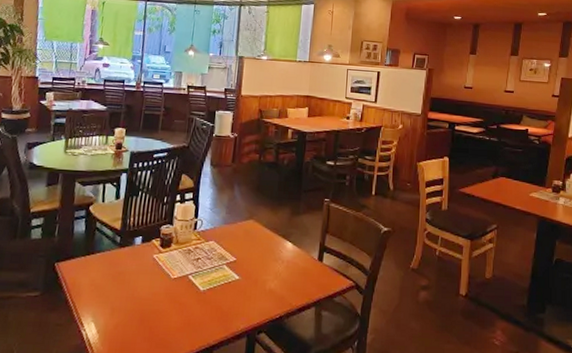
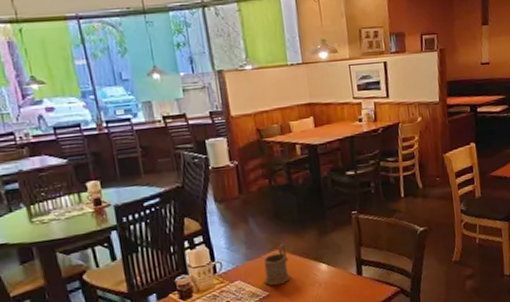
mug: none [235,215,261,254] -> present [263,243,291,286]

